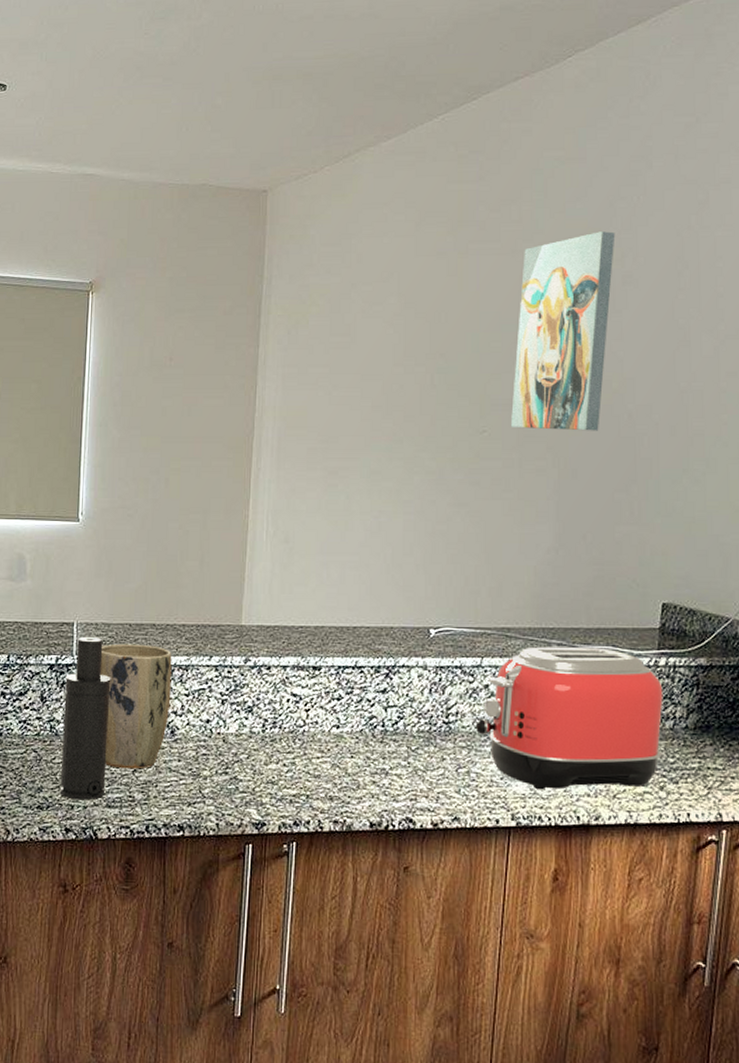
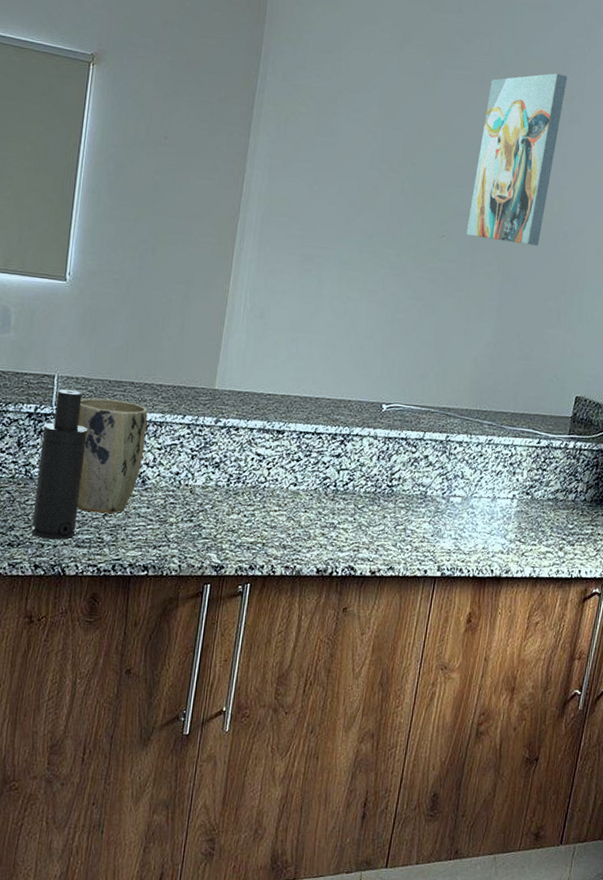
toaster: present [475,647,663,790] -> none [413,426,570,547]

